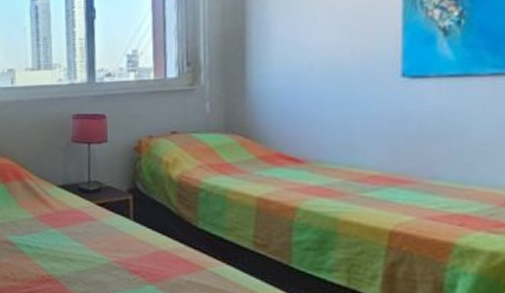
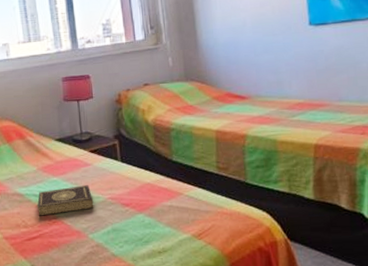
book: none [30,242,96,272] -> present [37,185,94,216]

